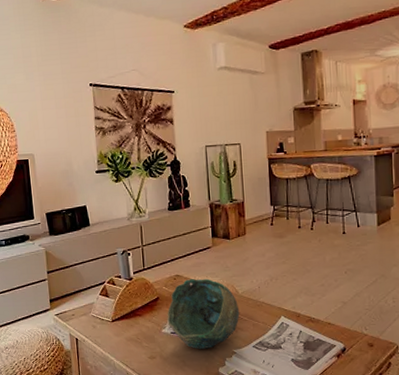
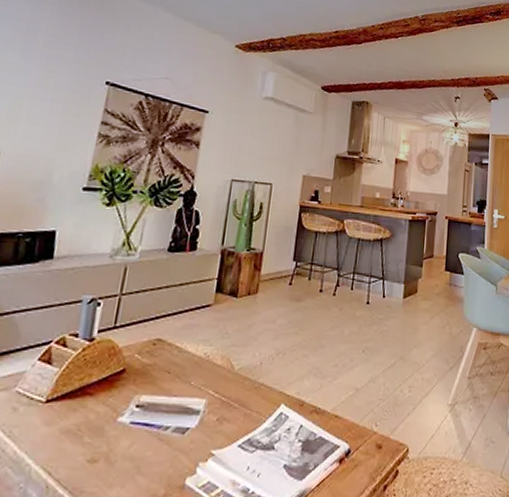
decorative bowl: present [167,278,240,349] -> none [129,344,231,448]

